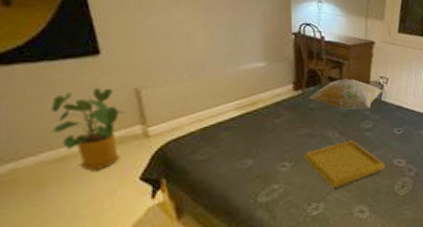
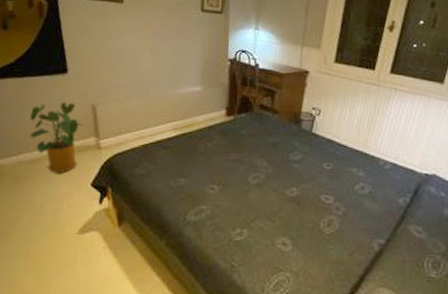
serving tray: present [304,140,385,189] -> none [231,170,312,218]
decorative pillow: present [308,78,384,110] -> none [239,107,315,141]

